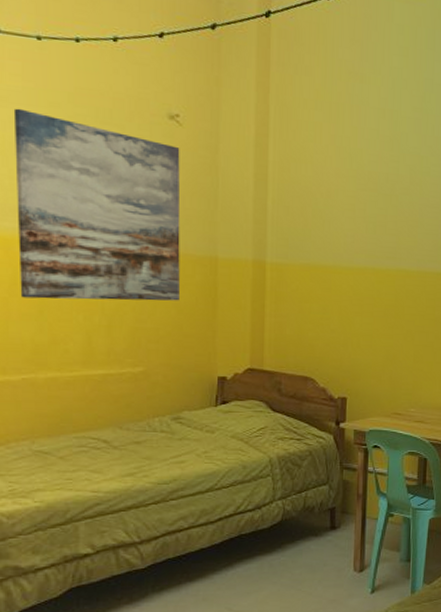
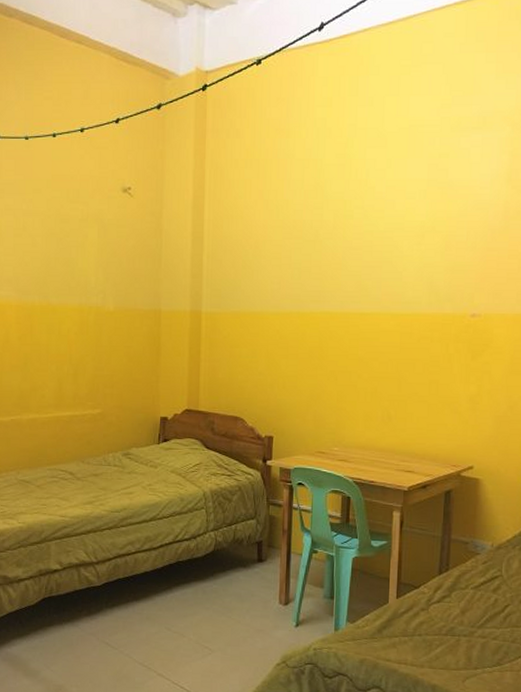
wall art: present [13,108,181,301] -> none [8,197,131,353]

